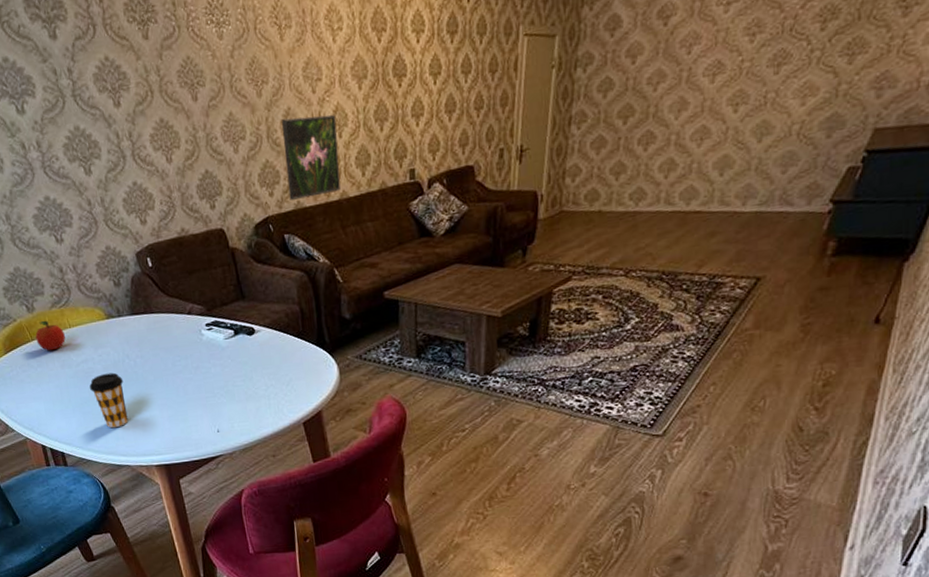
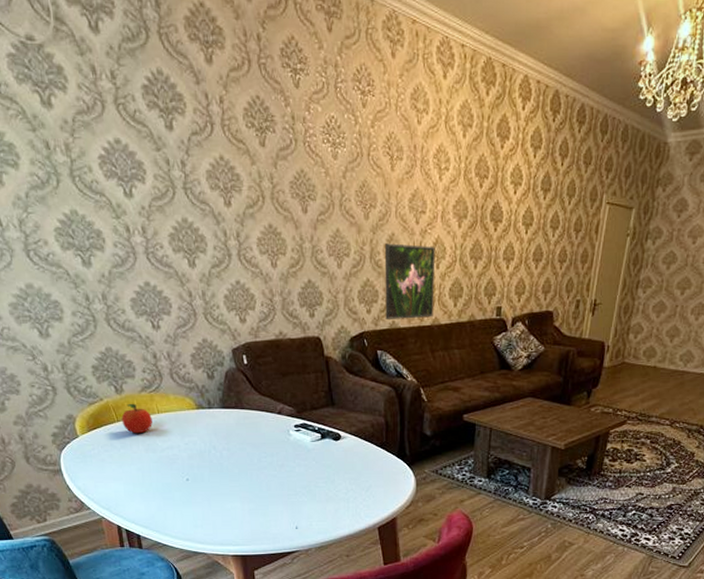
coffee cup: present [89,372,129,429] -> none [173,462,209,516]

